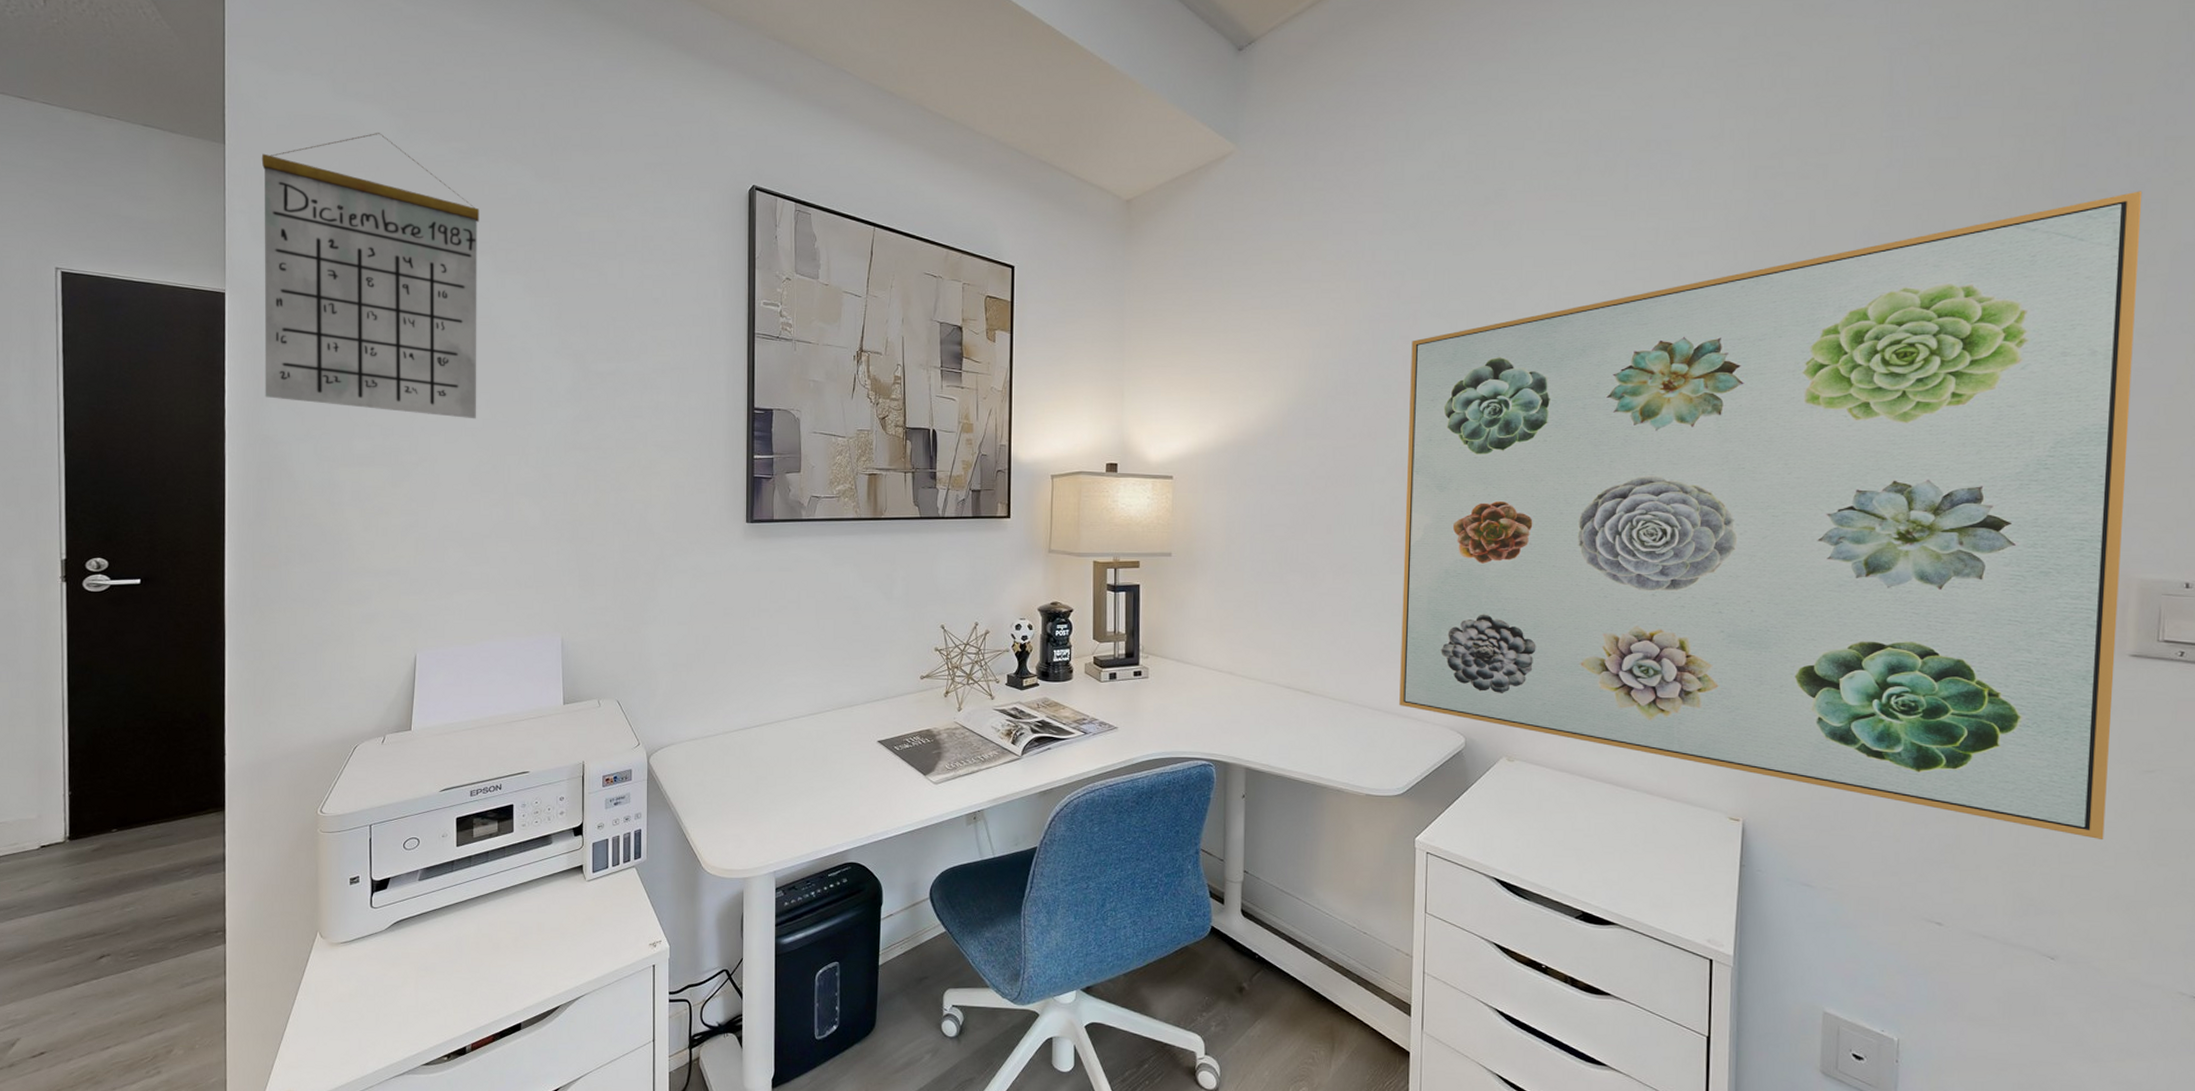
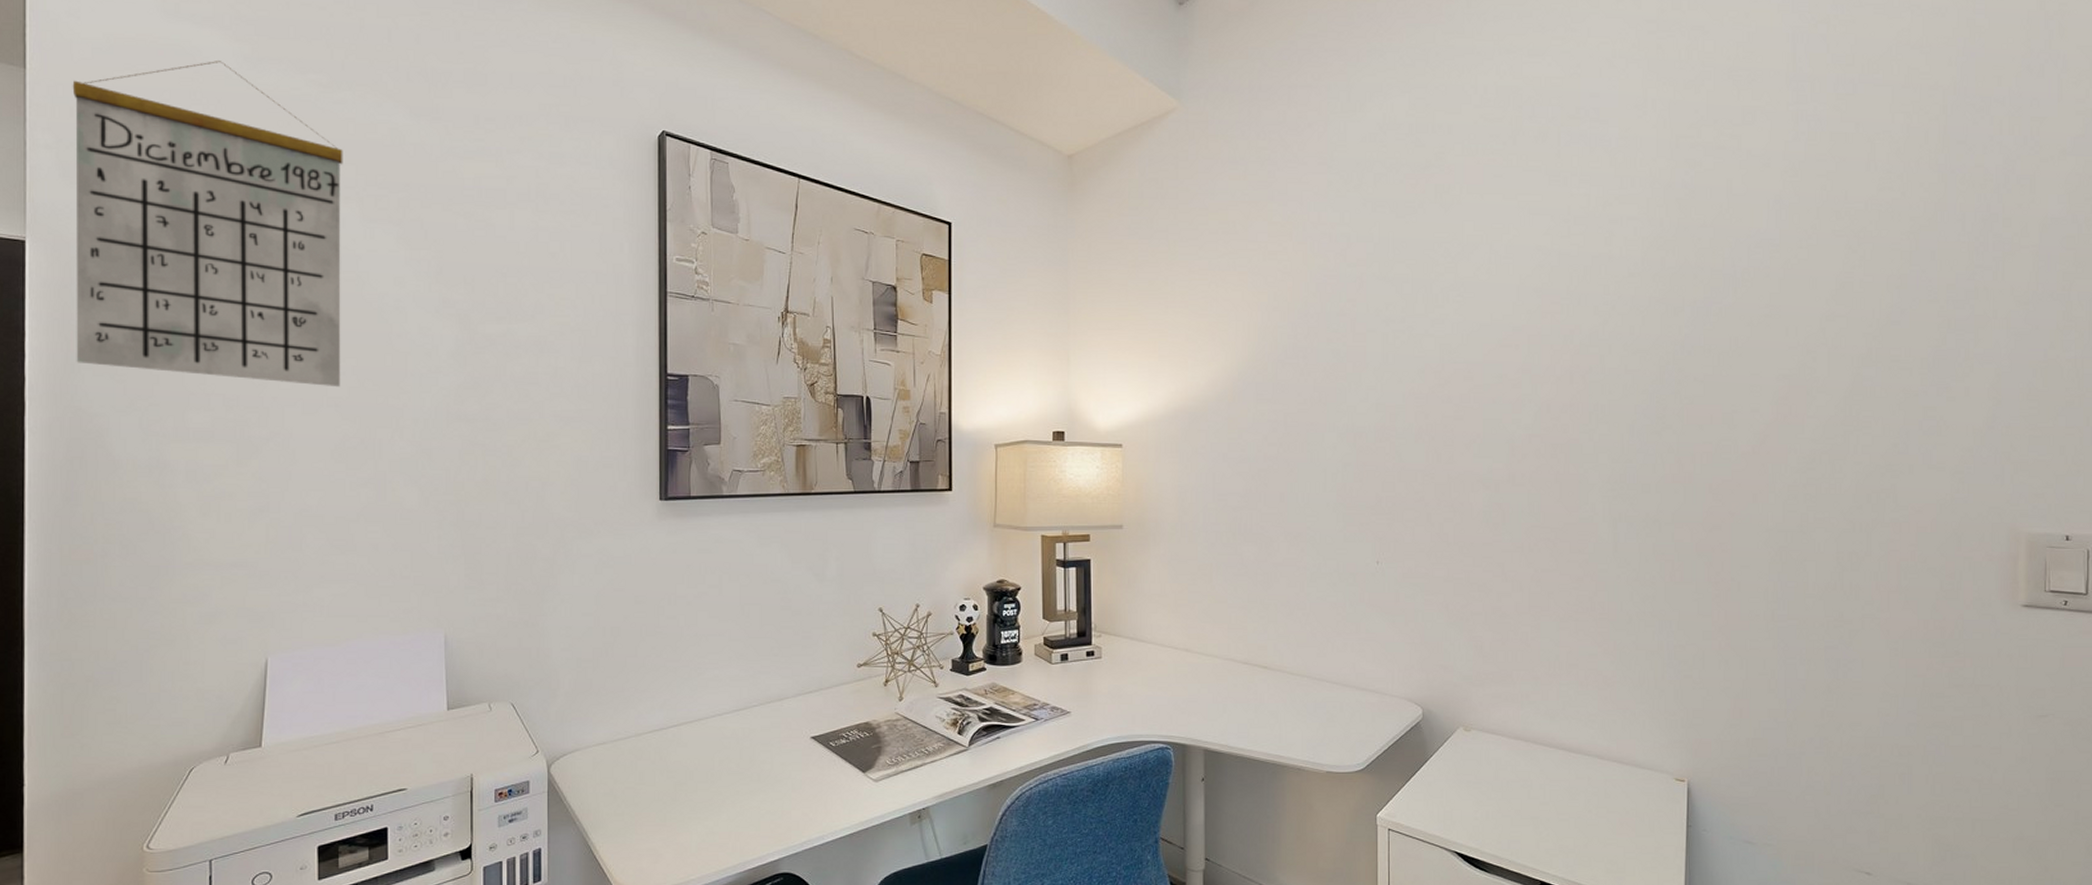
wall art: present [1399,191,2143,841] -> none [1357,167,2014,784]

